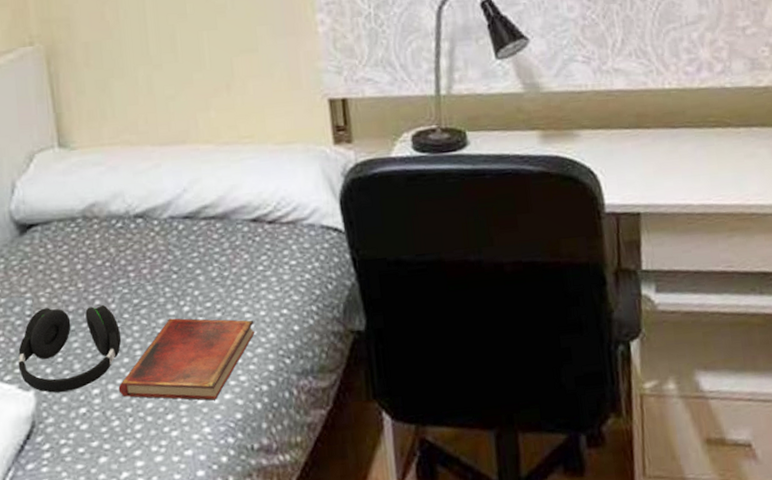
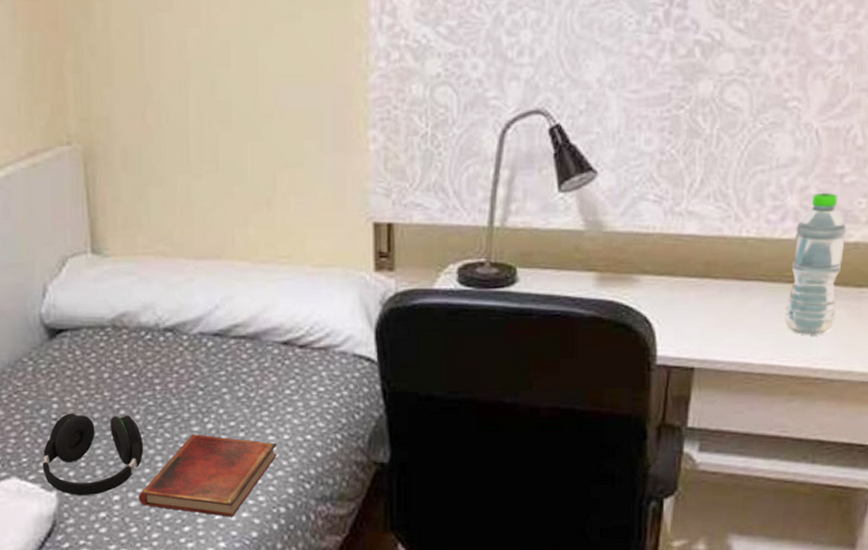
water bottle: none [711,44,759,174] -> present [785,193,847,335]

